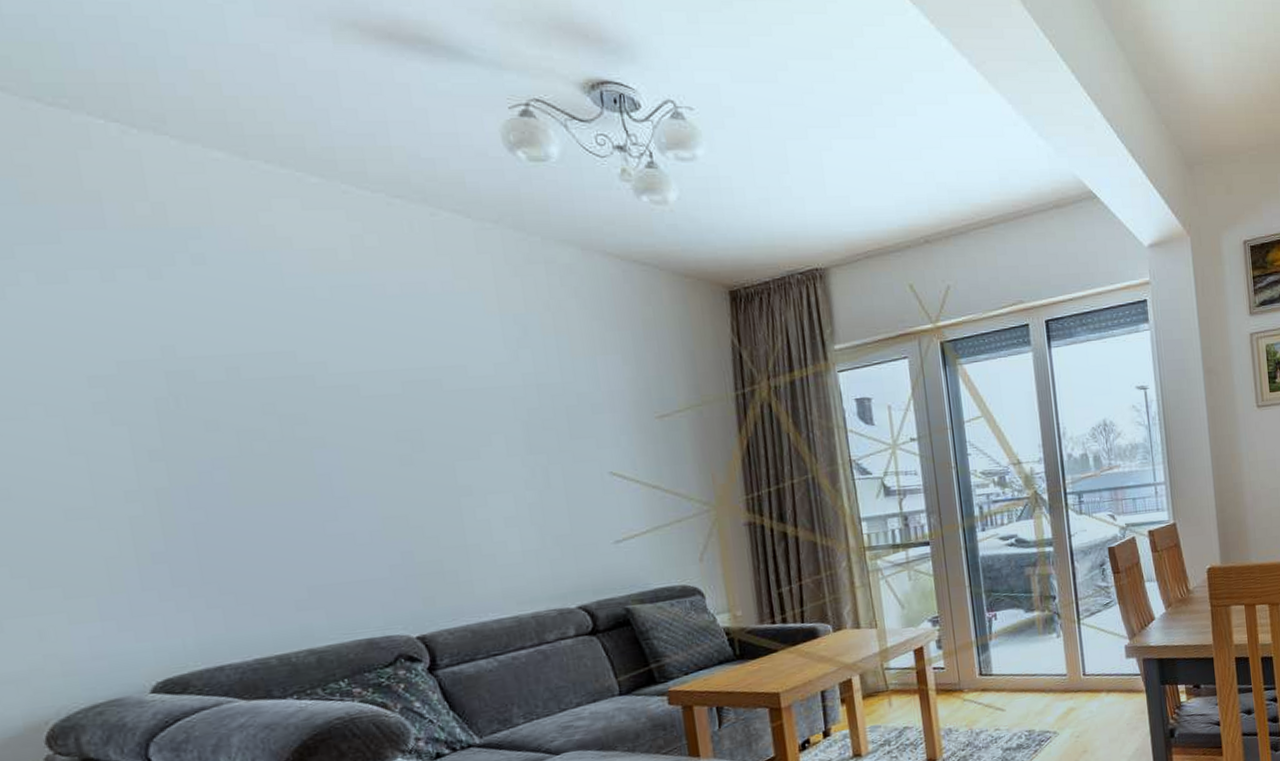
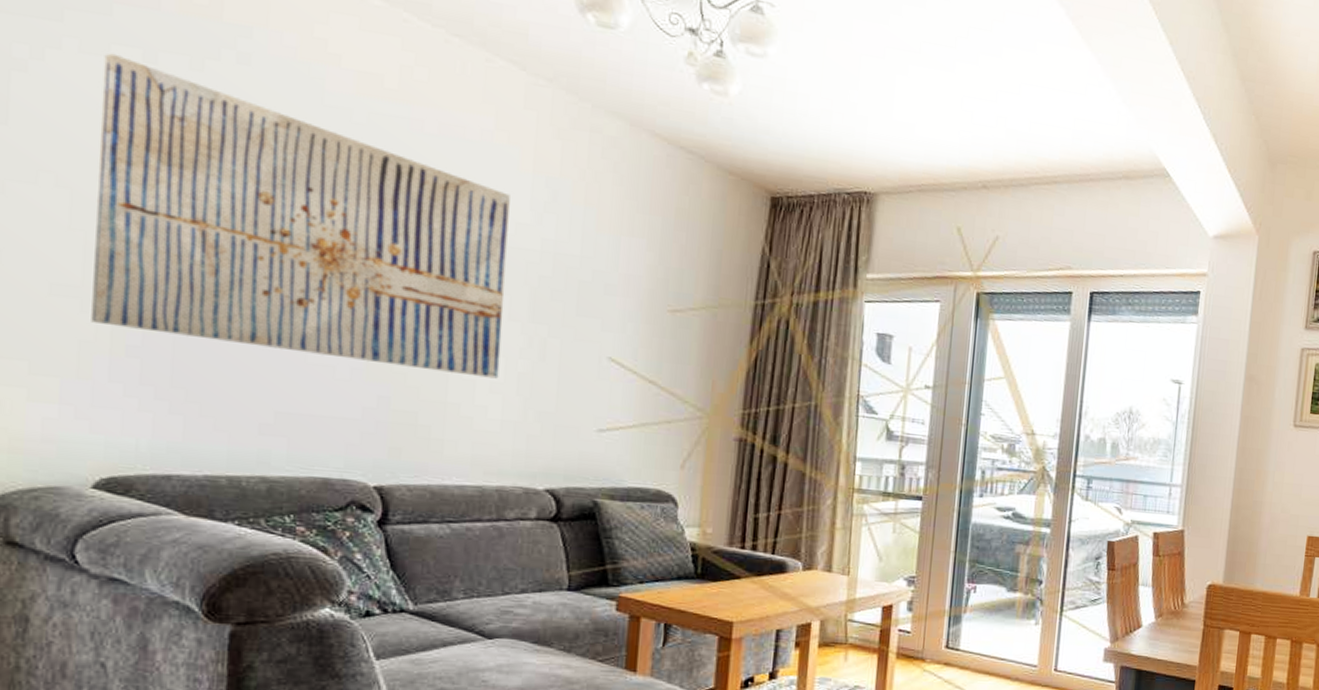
wall art: none [63,279,511,539] -> present [91,53,510,379]

